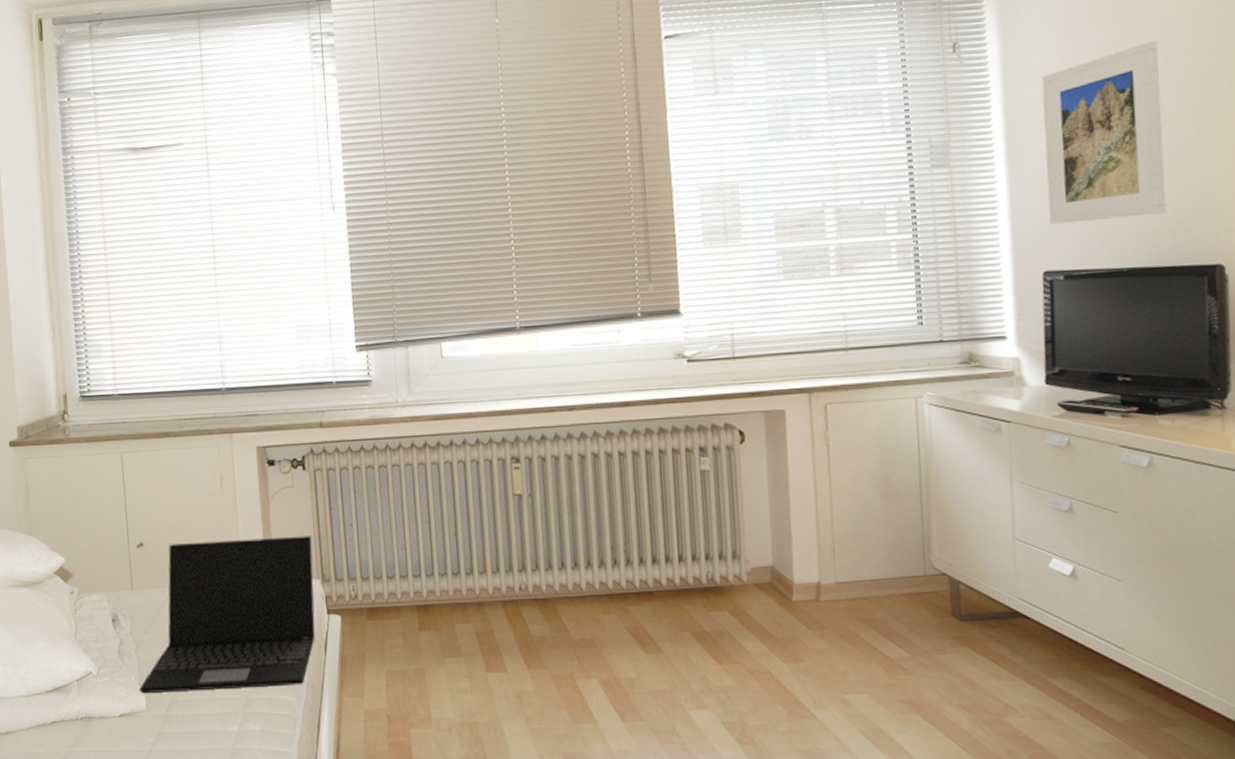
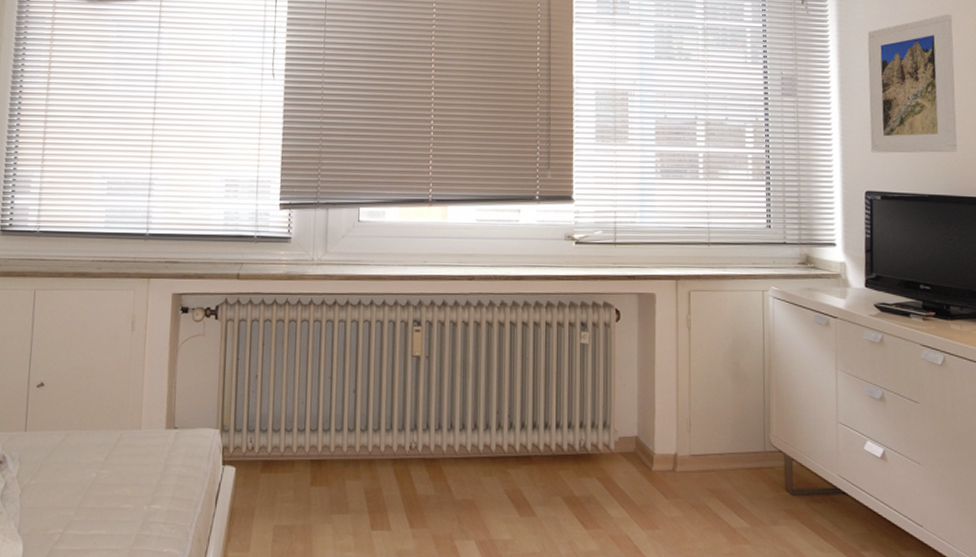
laptop: present [139,536,316,694] -> none [17,384,215,542]

